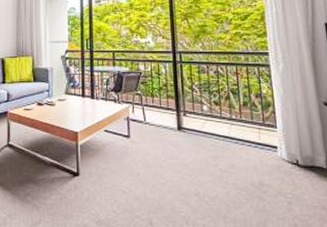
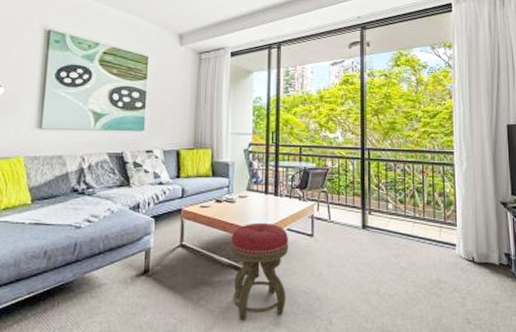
stool: none [52,124,107,217] -> present [230,222,289,321]

